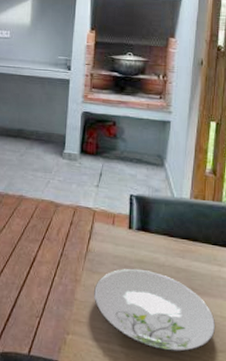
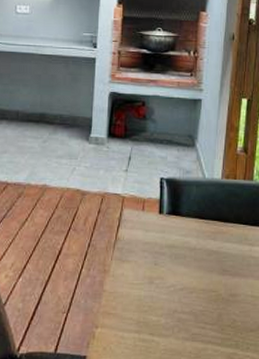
plate: present [94,268,216,352] -> none [124,254,247,335]

